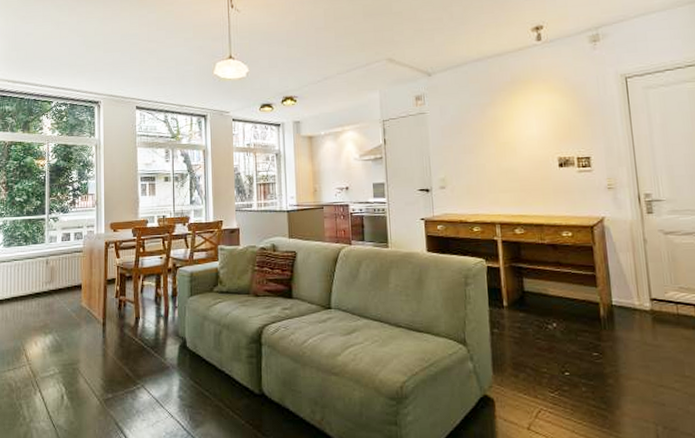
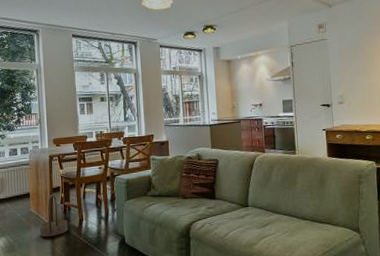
basket: none [91,286,122,337] -> present [40,193,68,238]

